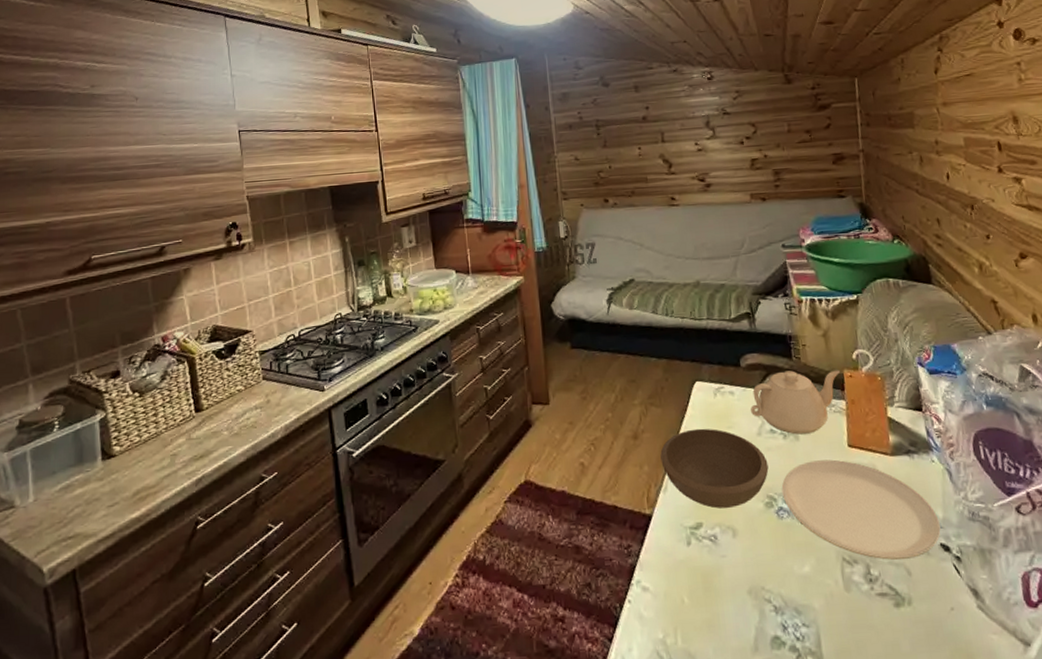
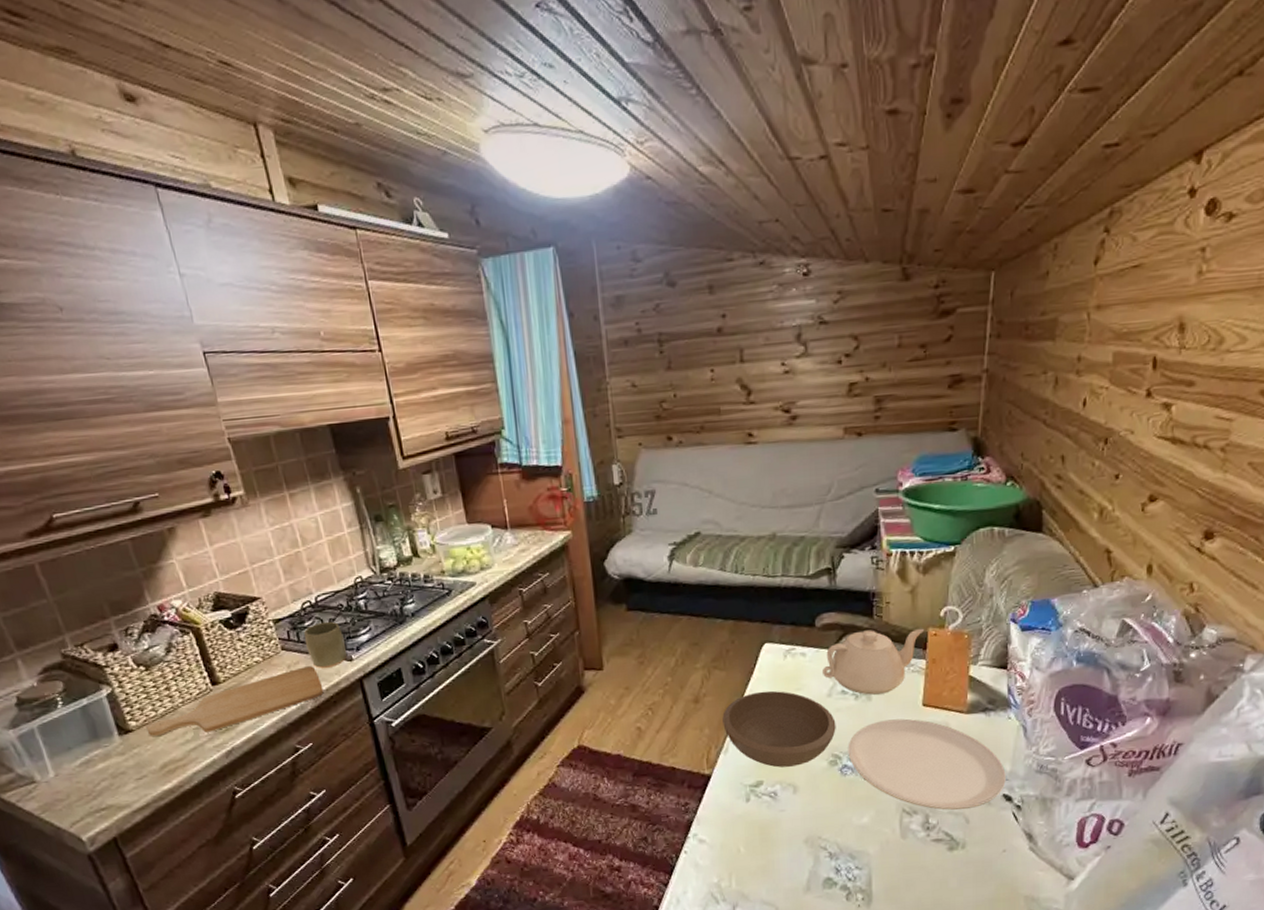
chopping board: none [128,395,295,463] -> present [146,666,324,737]
mug: none [284,353,321,398] -> present [304,621,348,668]

